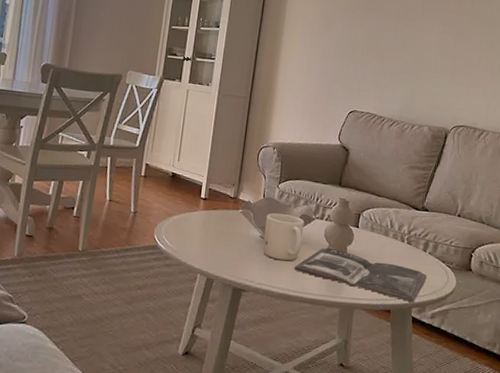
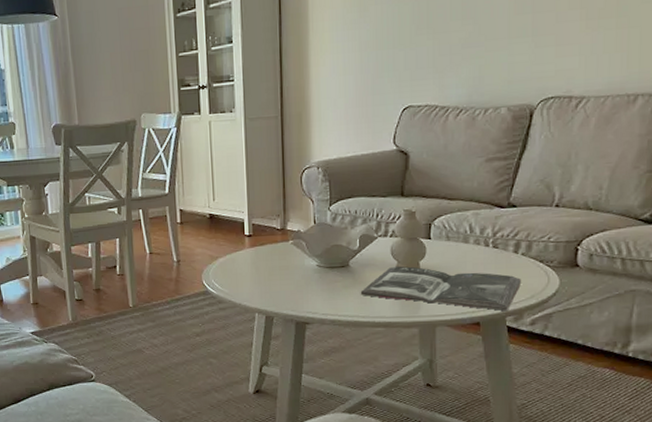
mug: present [263,213,305,262] -> none [320,237,366,288]

